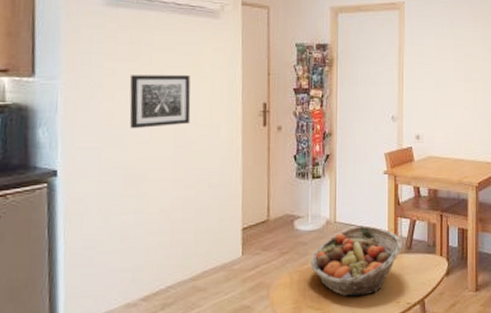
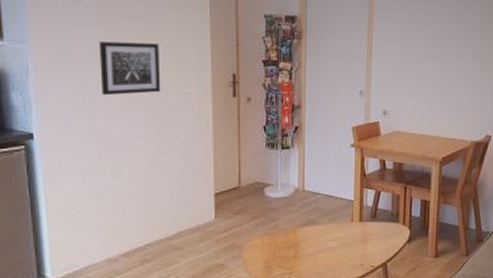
fruit basket: present [311,225,402,297] -> none [280,195,367,259]

